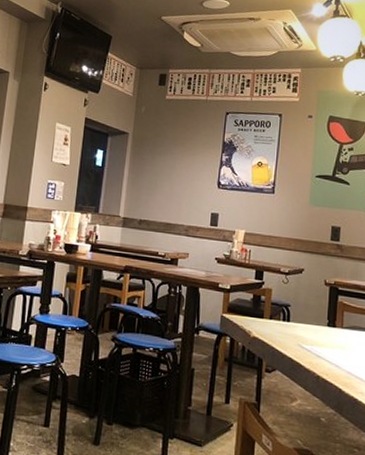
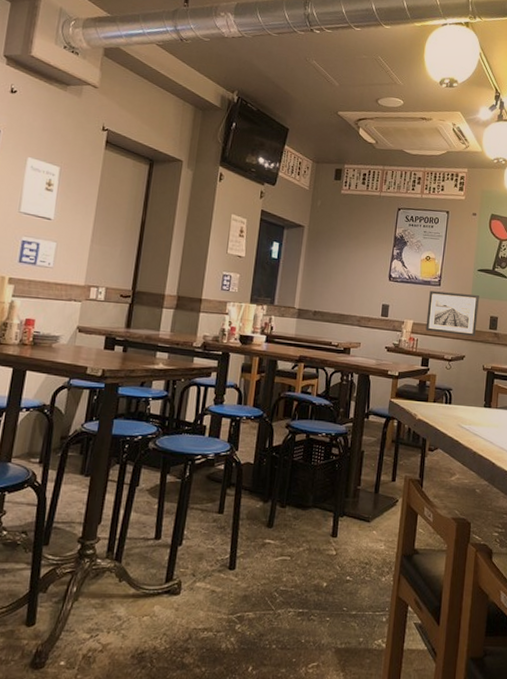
wall art: none [259,198,318,248] -> present [425,290,479,336]

